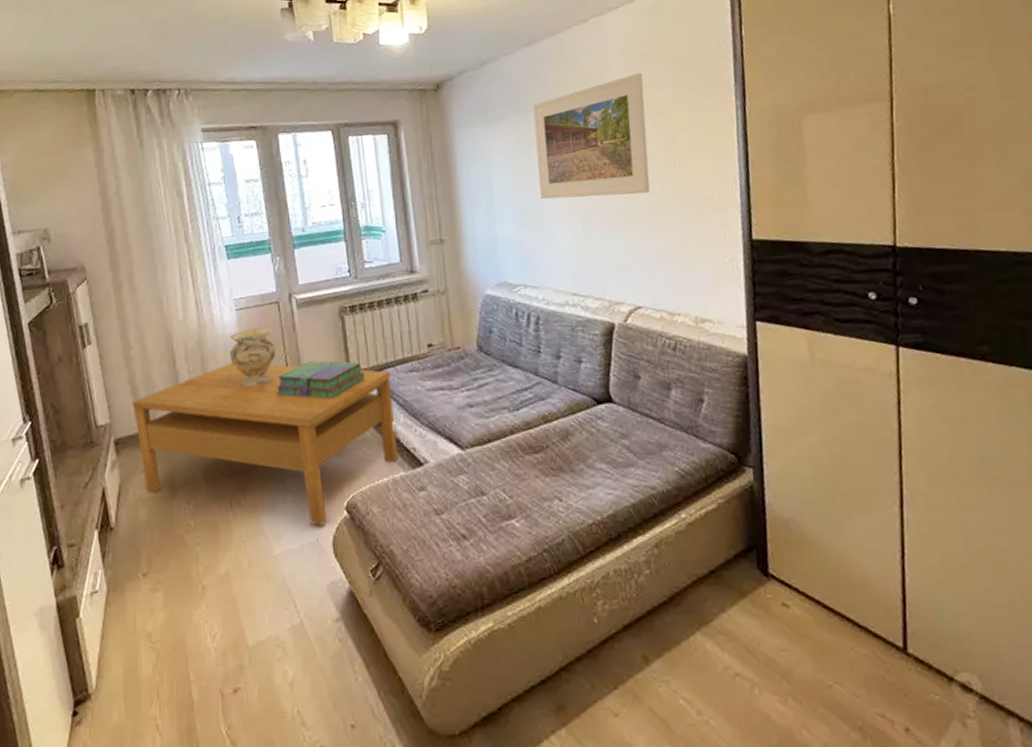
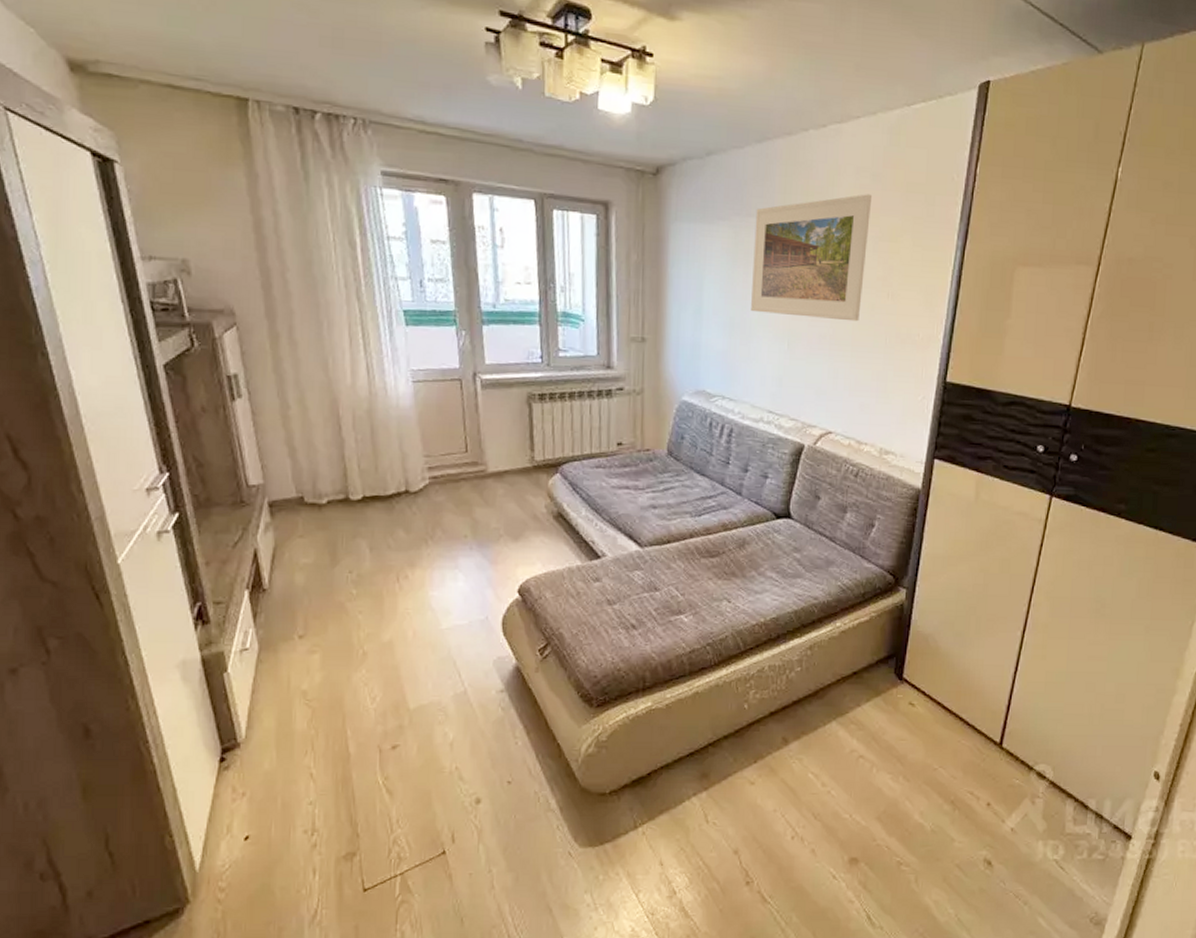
coffee table: present [132,362,398,526] -> none [290,436,577,605]
decorative vase: present [229,327,275,389] -> none [403,404,455,465]
stack of books: present [276,360,365,399] -> none [453,445,549,485]

